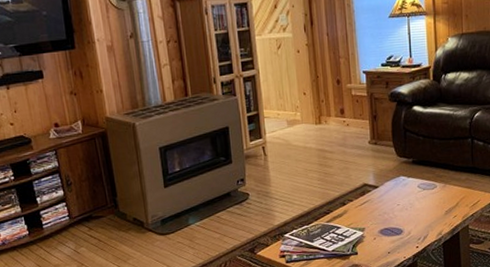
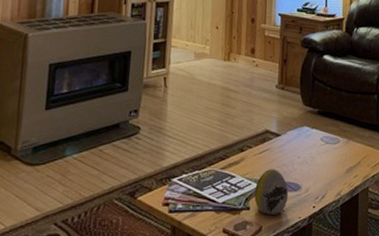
decorative egg: none [360,217,392,257] -> present [254,168,289,214]

